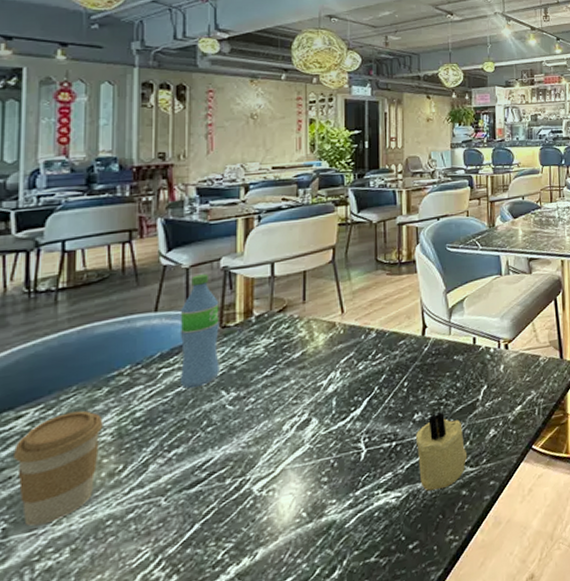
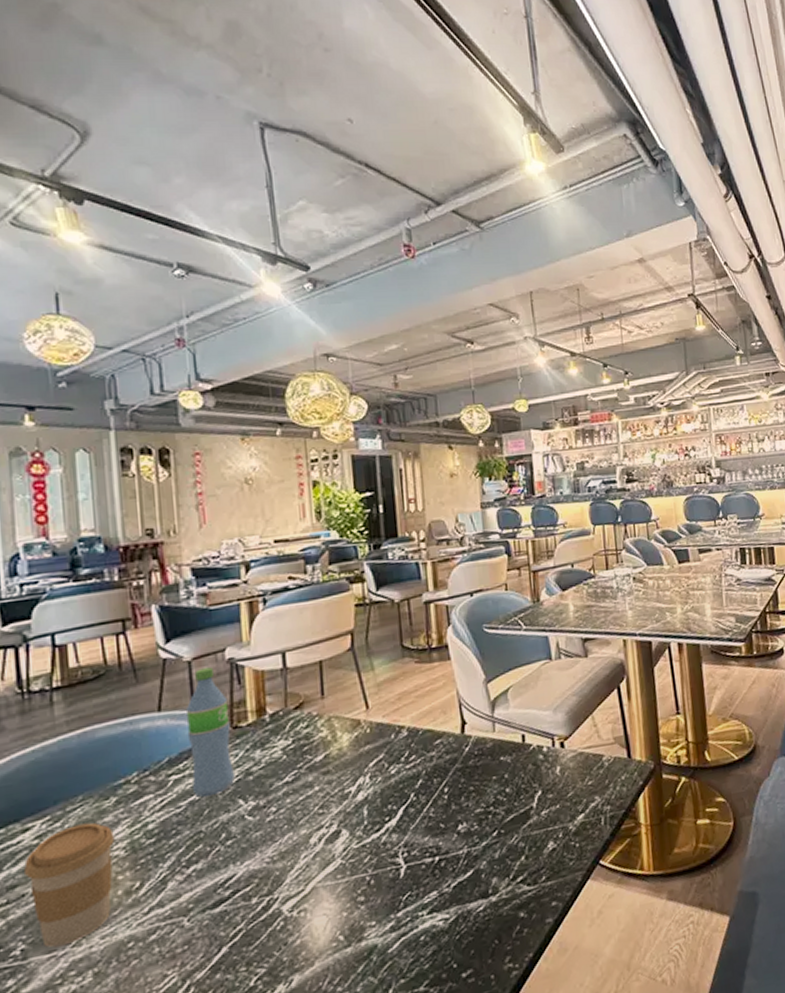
candle: present [416,412,468,491] -> none [462,822,524,913]

